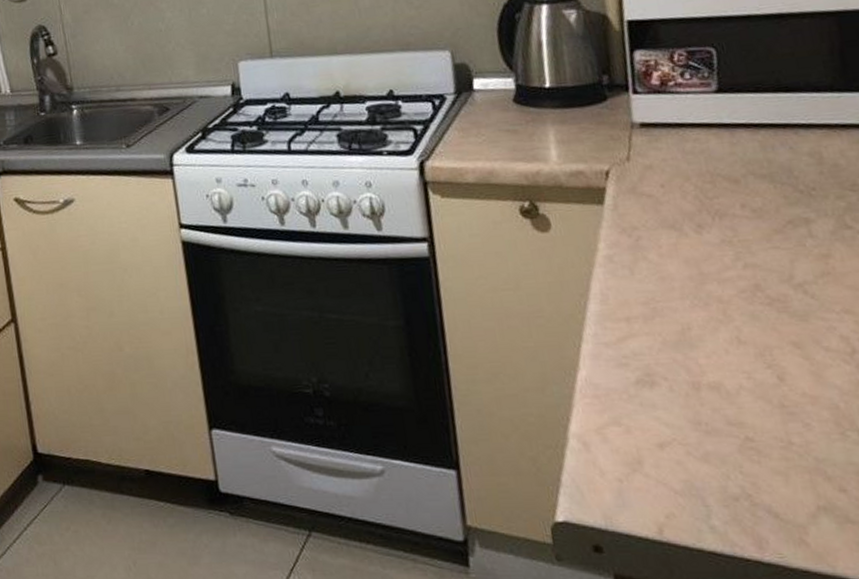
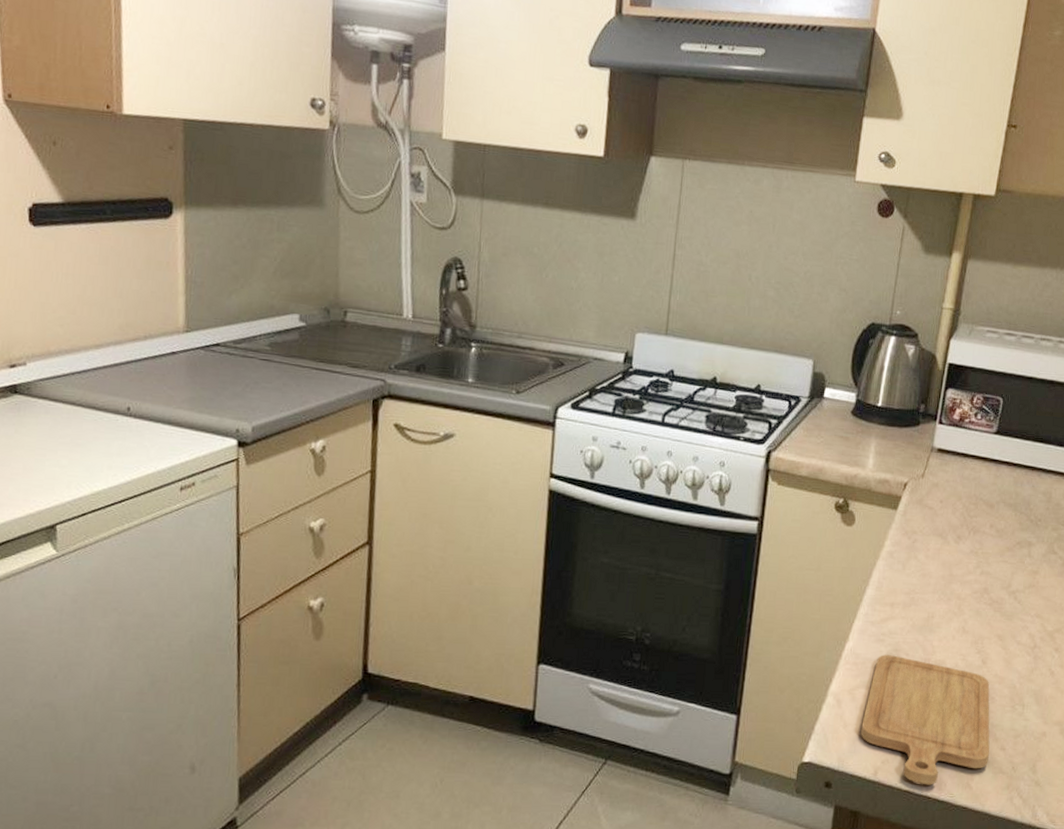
chopping board: none [624,381,826,544] -> present [861,655,990,785]

